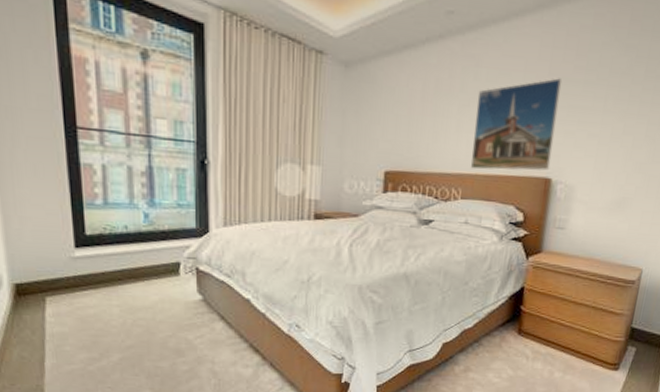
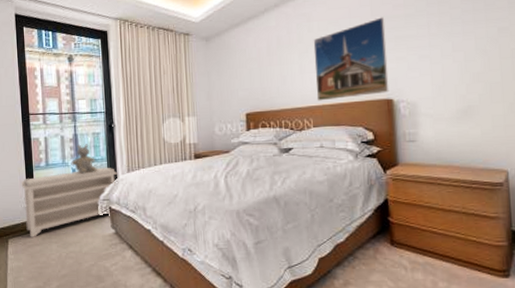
bench: none [64,215,211,297] -> present [21,167,118,237]
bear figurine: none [142,181,181,222] -> present [71,144,97,174]

